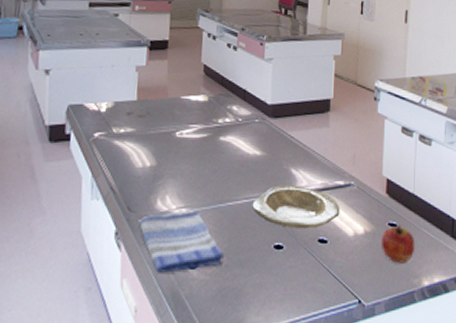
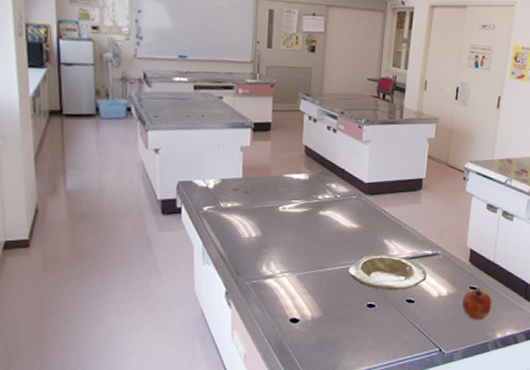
dish towel: present [139,210,224,273] -> none [247,275,323,326]

